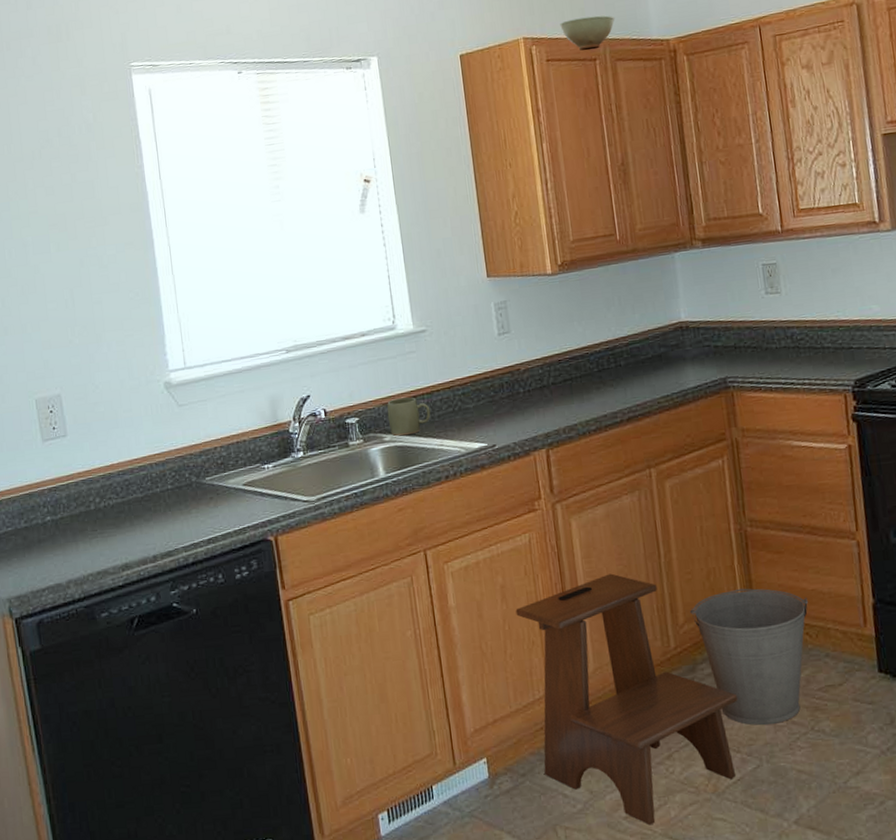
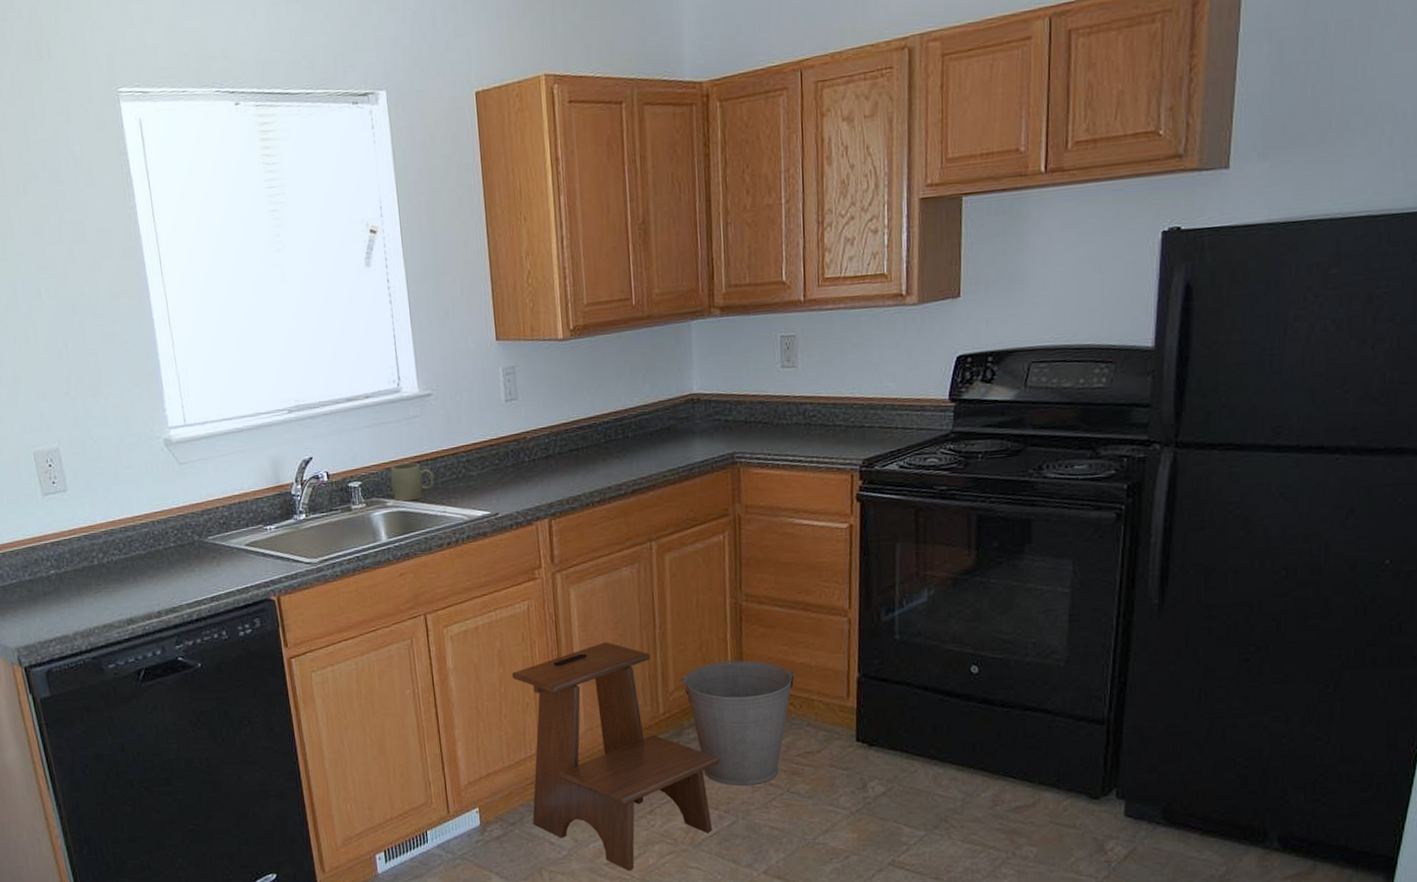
bowl: present [560,15,615,51] -> none [585,51,646,92]

